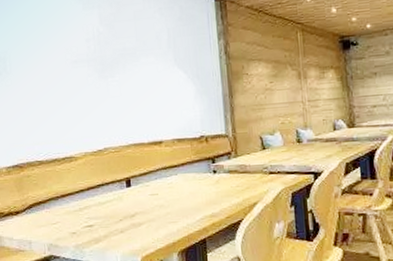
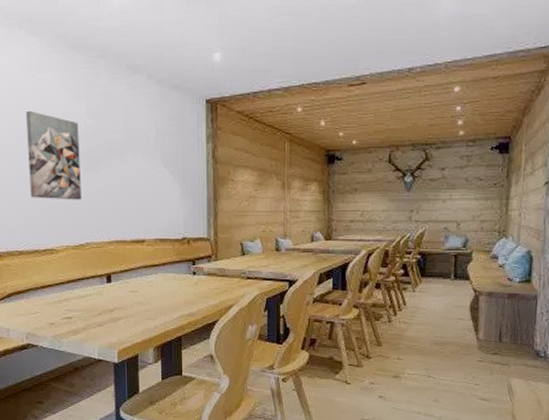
wall art: none [42,24,98,108] -> present [26,110,82,200]

